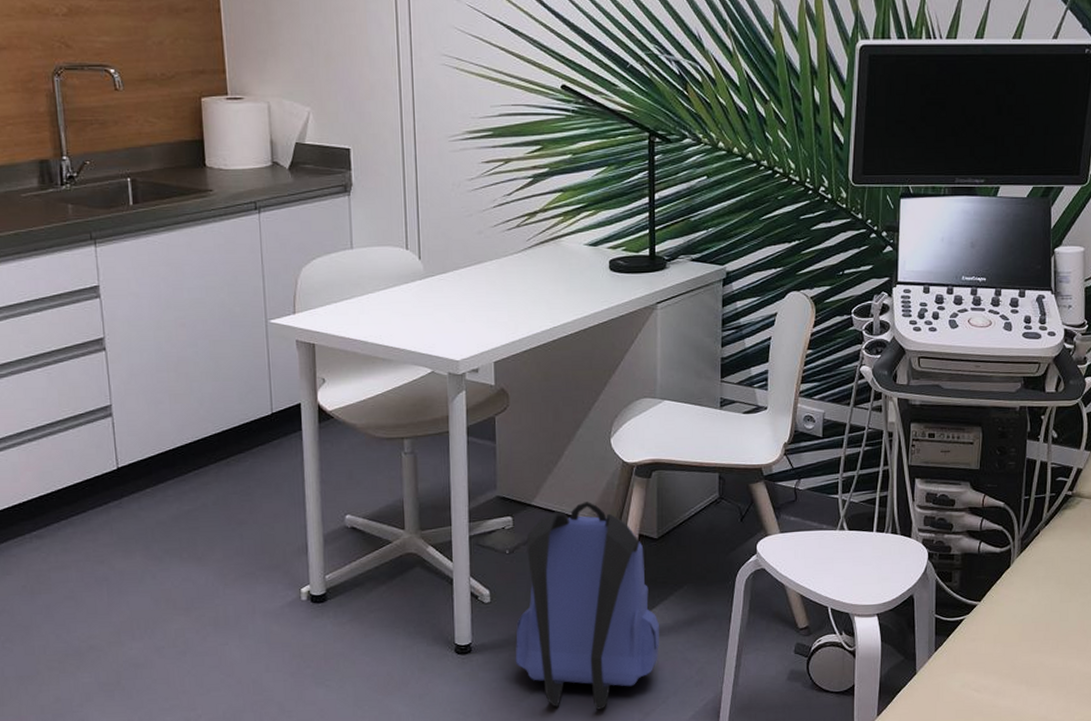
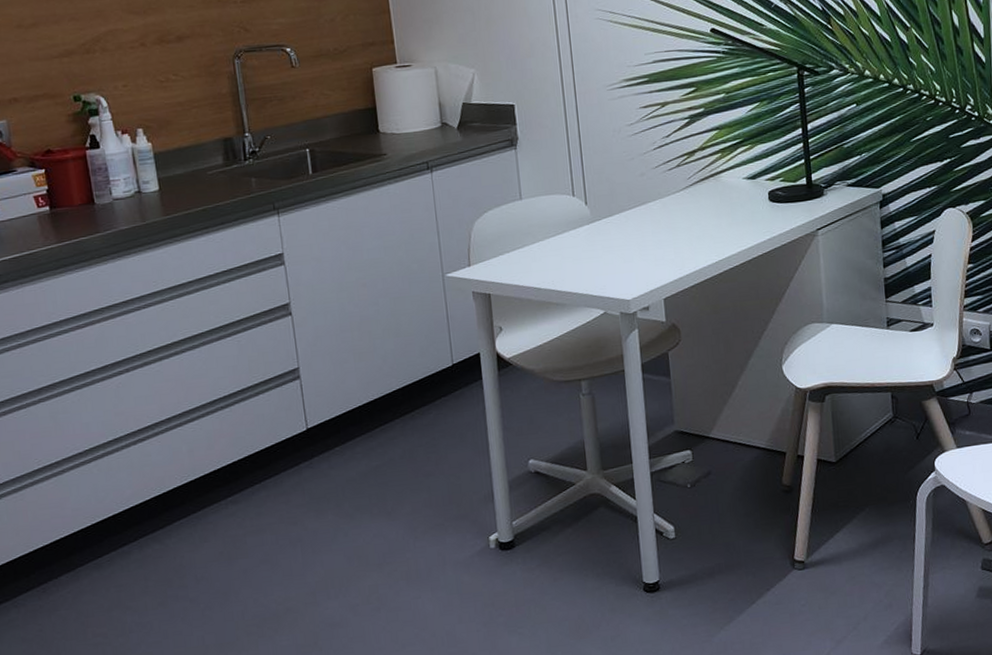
backpack: present [515,502,660,710] -> none [702,430,846,641]

